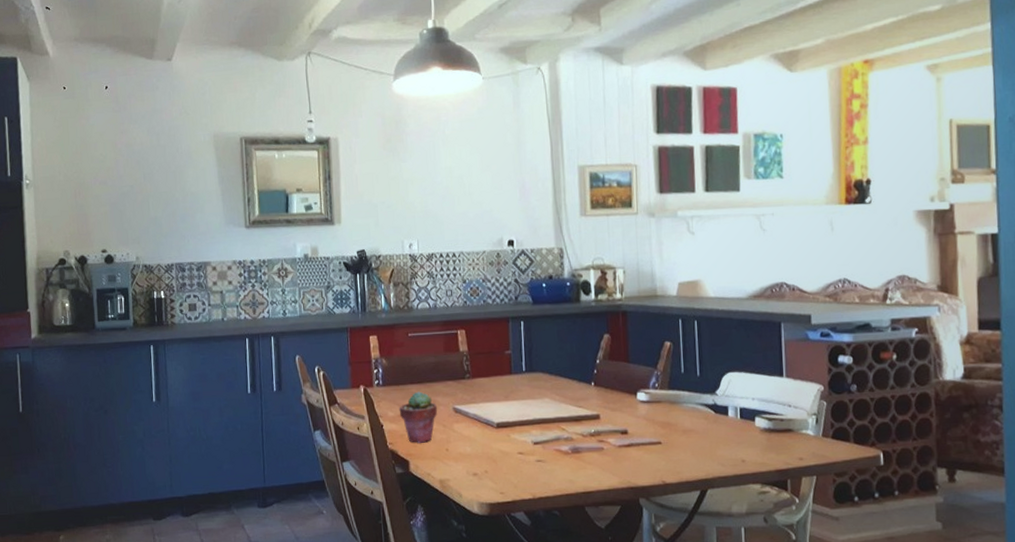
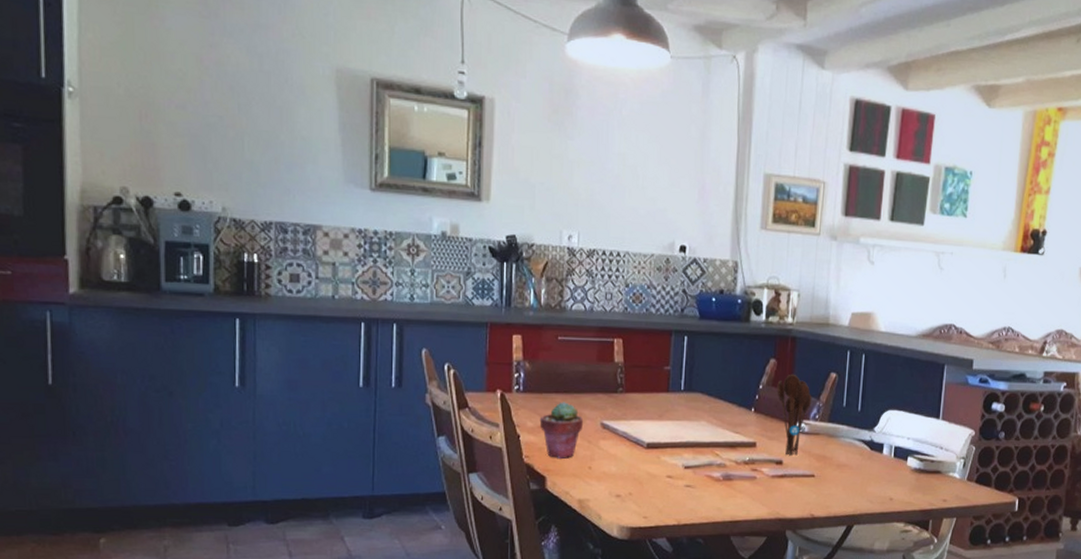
utensil holder: none [613,346,650,425] -> present [776,373,812,456]

